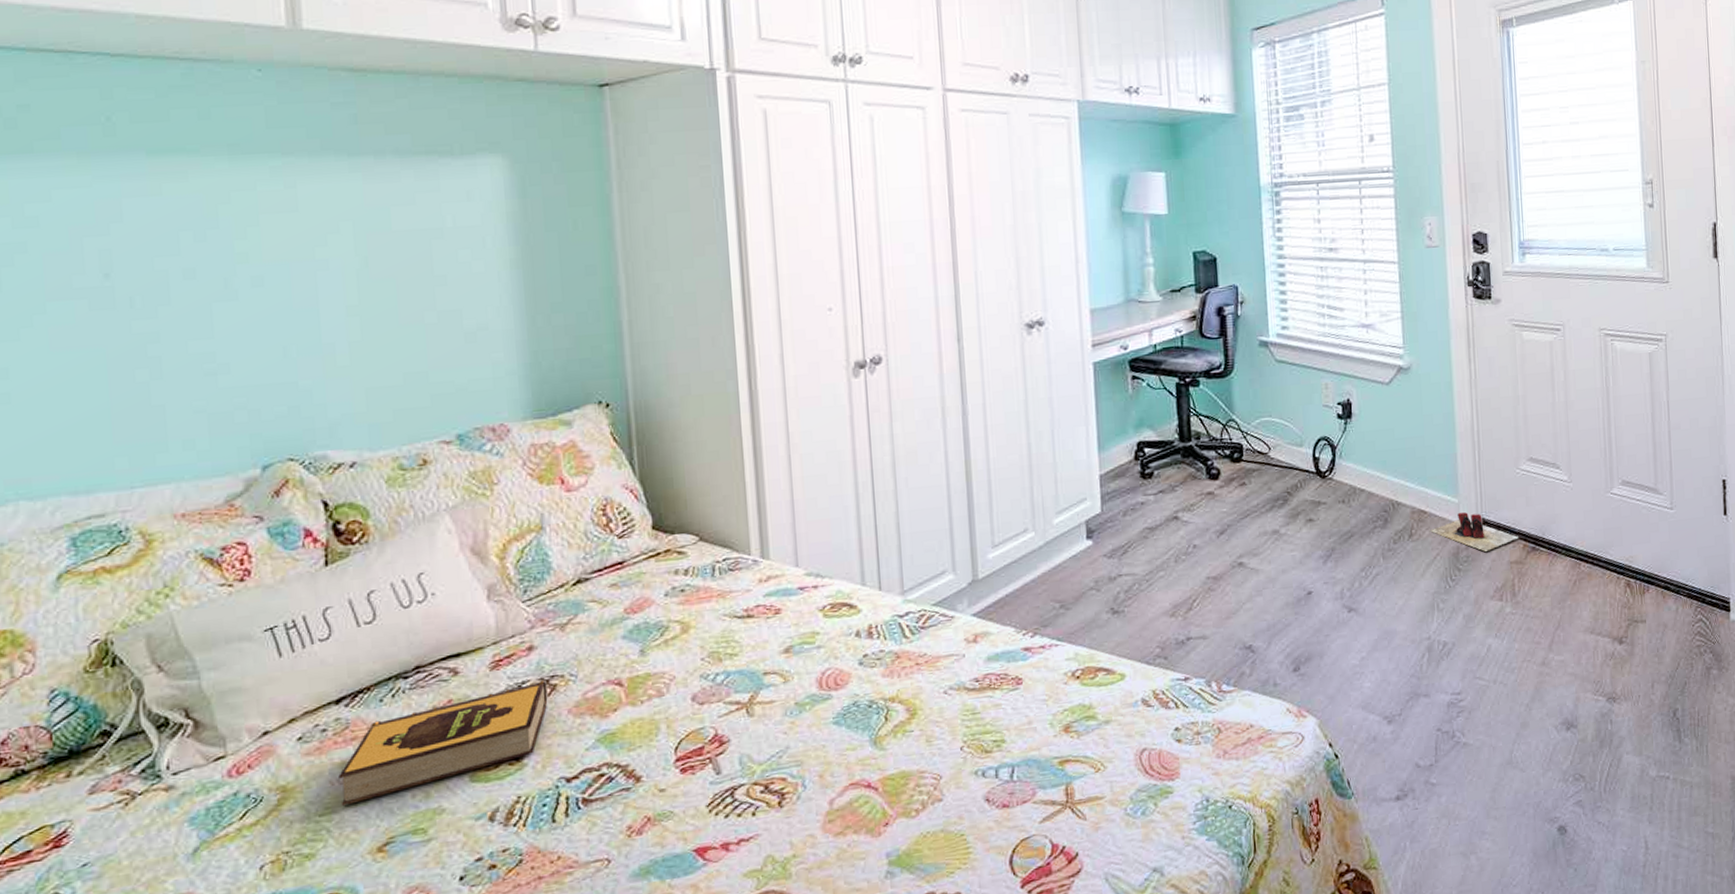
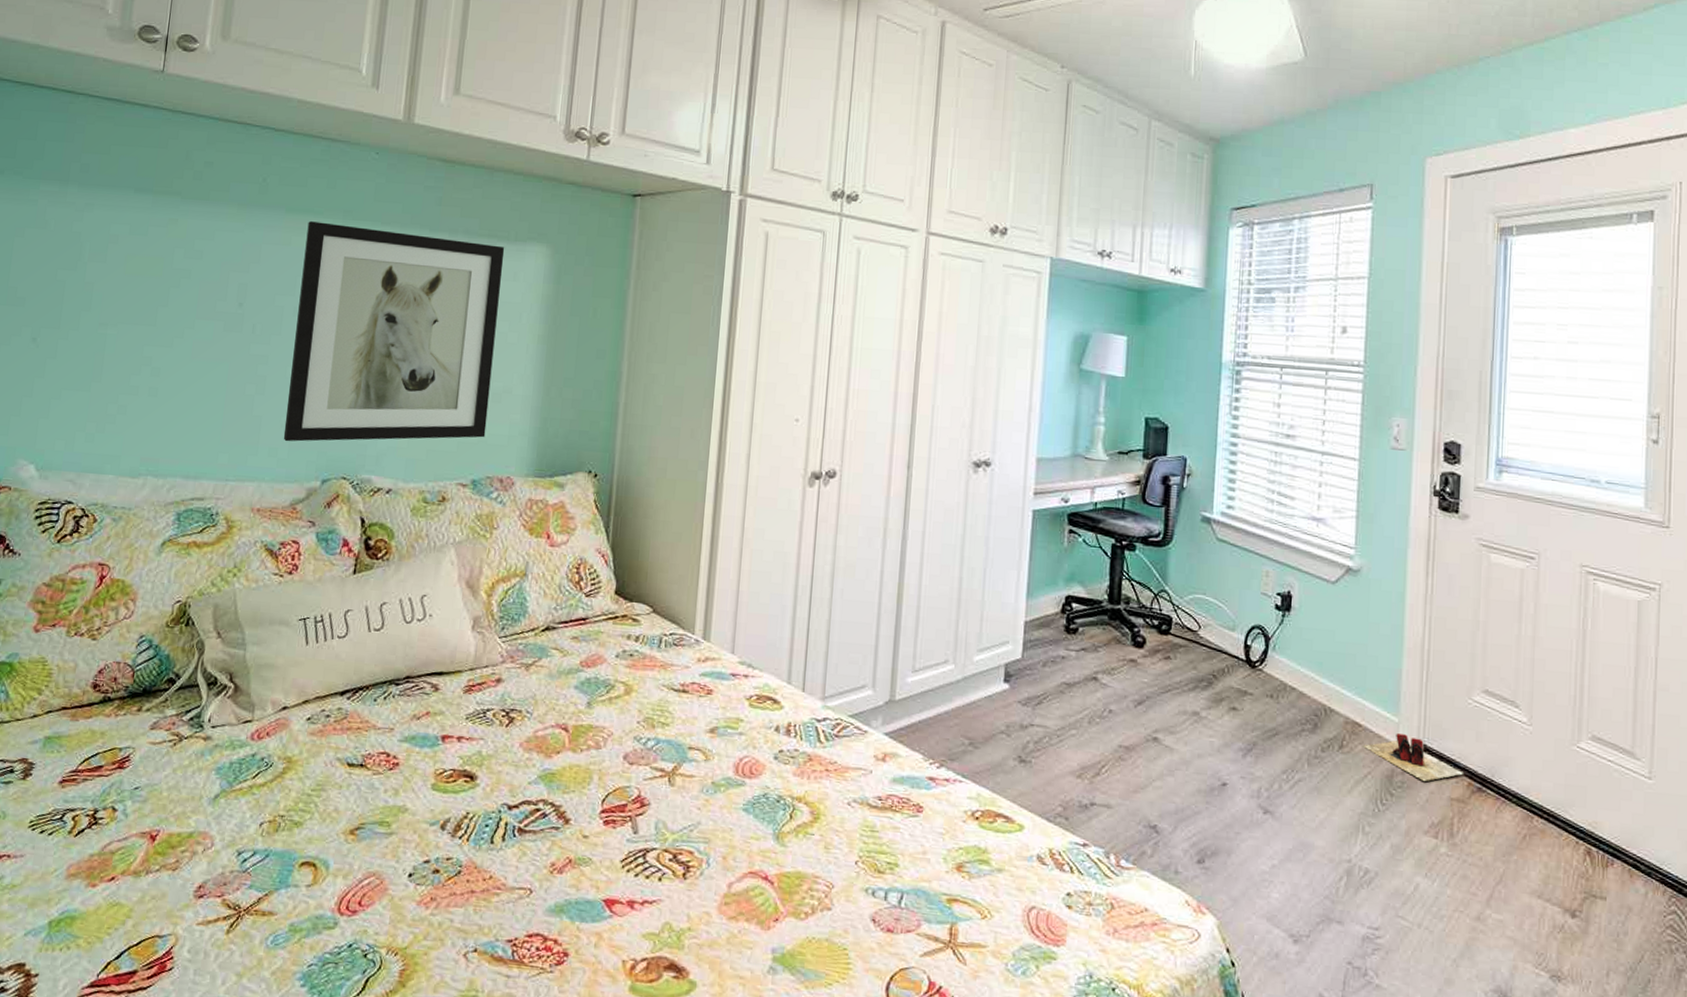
wall art: none [181,161,465,430] -> present [283,221,505,442]
hardback book: present [338,679,548,806] -> none [329,711,507,786]

